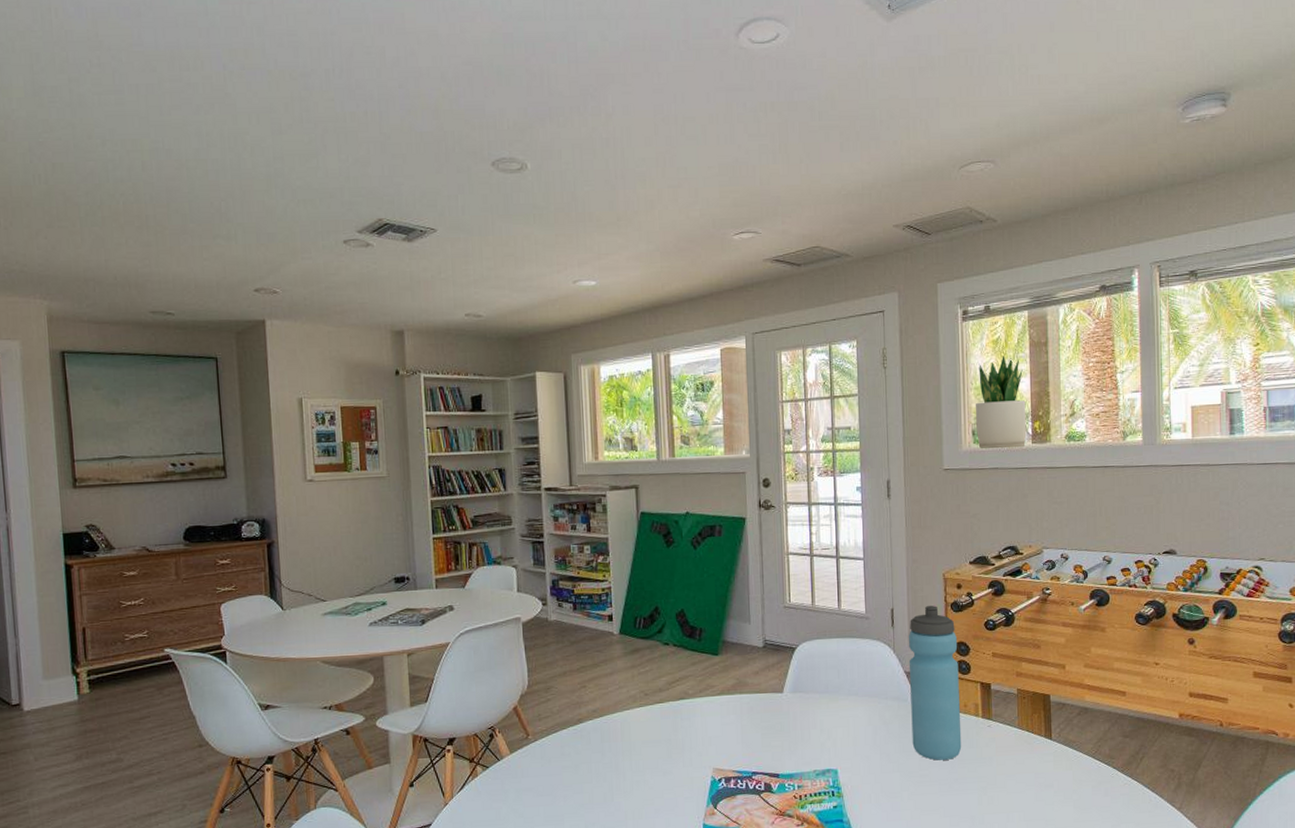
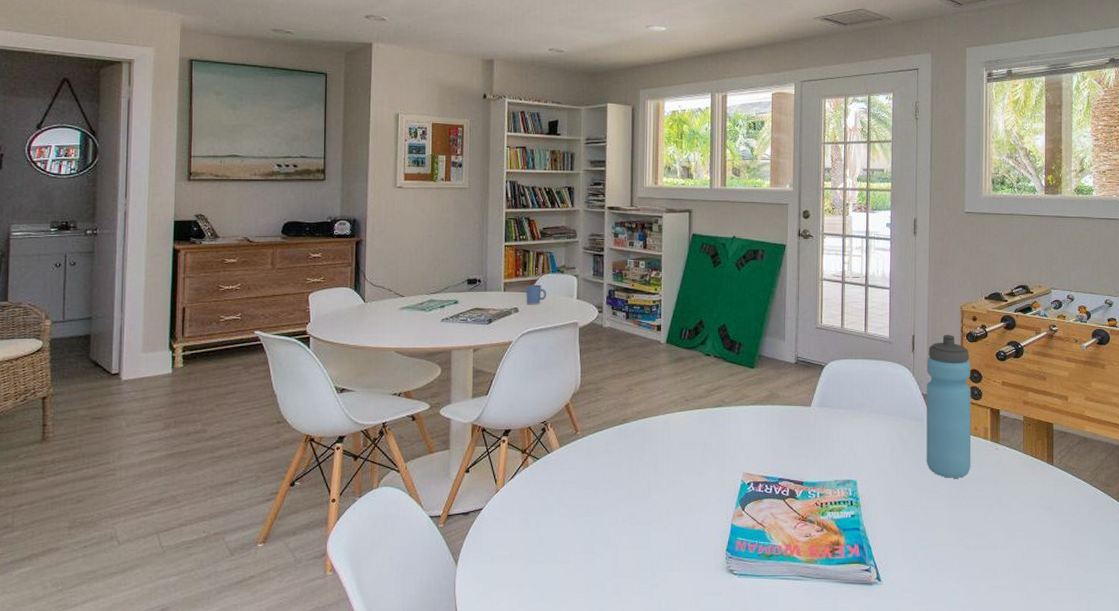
mug: none [460,578,484,602] -> present [526,284,547,305]
planter: present [975,356,1027,449] -> none [995,115,1041,197]

